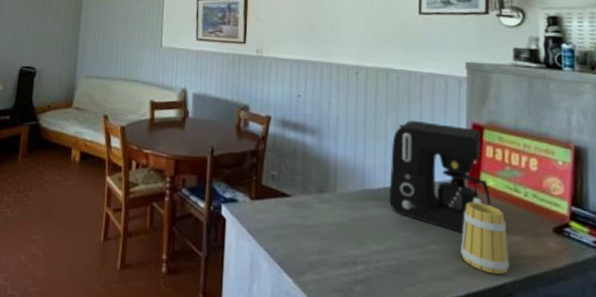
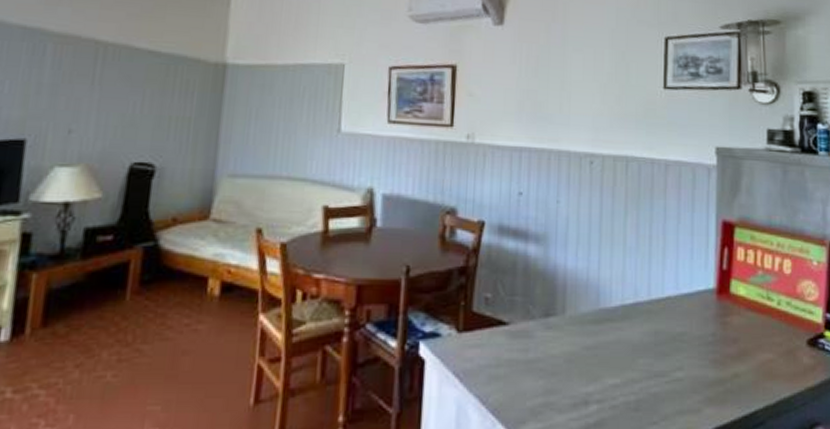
coffee maker: present [389,120,491,234] -> none [628,220,742,355]
mug: present [461,197,509,275] -> none [709,309,761,401]

